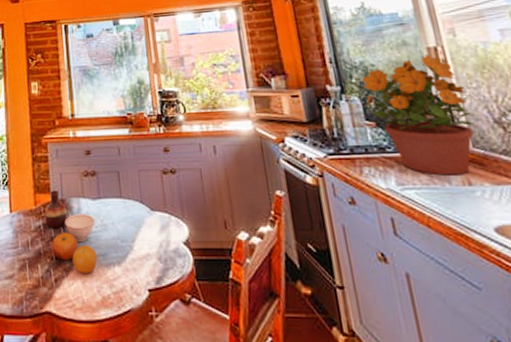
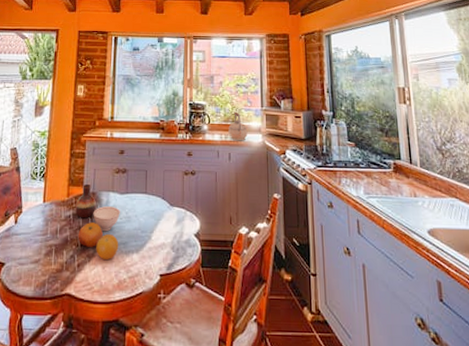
kettle: none [208,96,234,131] -> present [228,111,248,141]
flowerpot: present [362,53,474,176] -> none [349,92,423,189]

